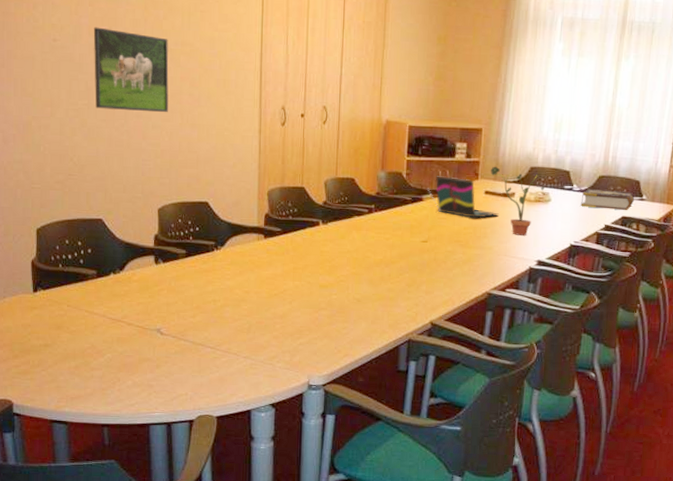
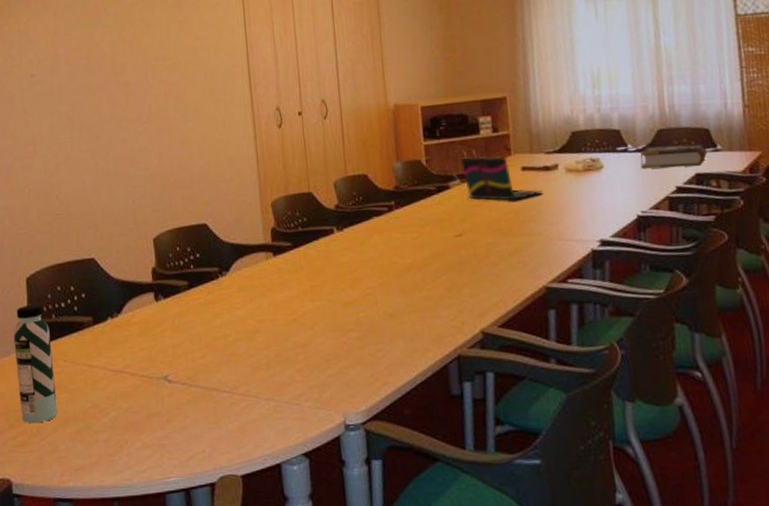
water bottle: none [22,253,59,356] -> present [13,304,58,424]
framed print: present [93,27,169,113] -> none [71,55,155,140]
potted plant: present [491,166,544,236] -> none [524,137,593,214]

